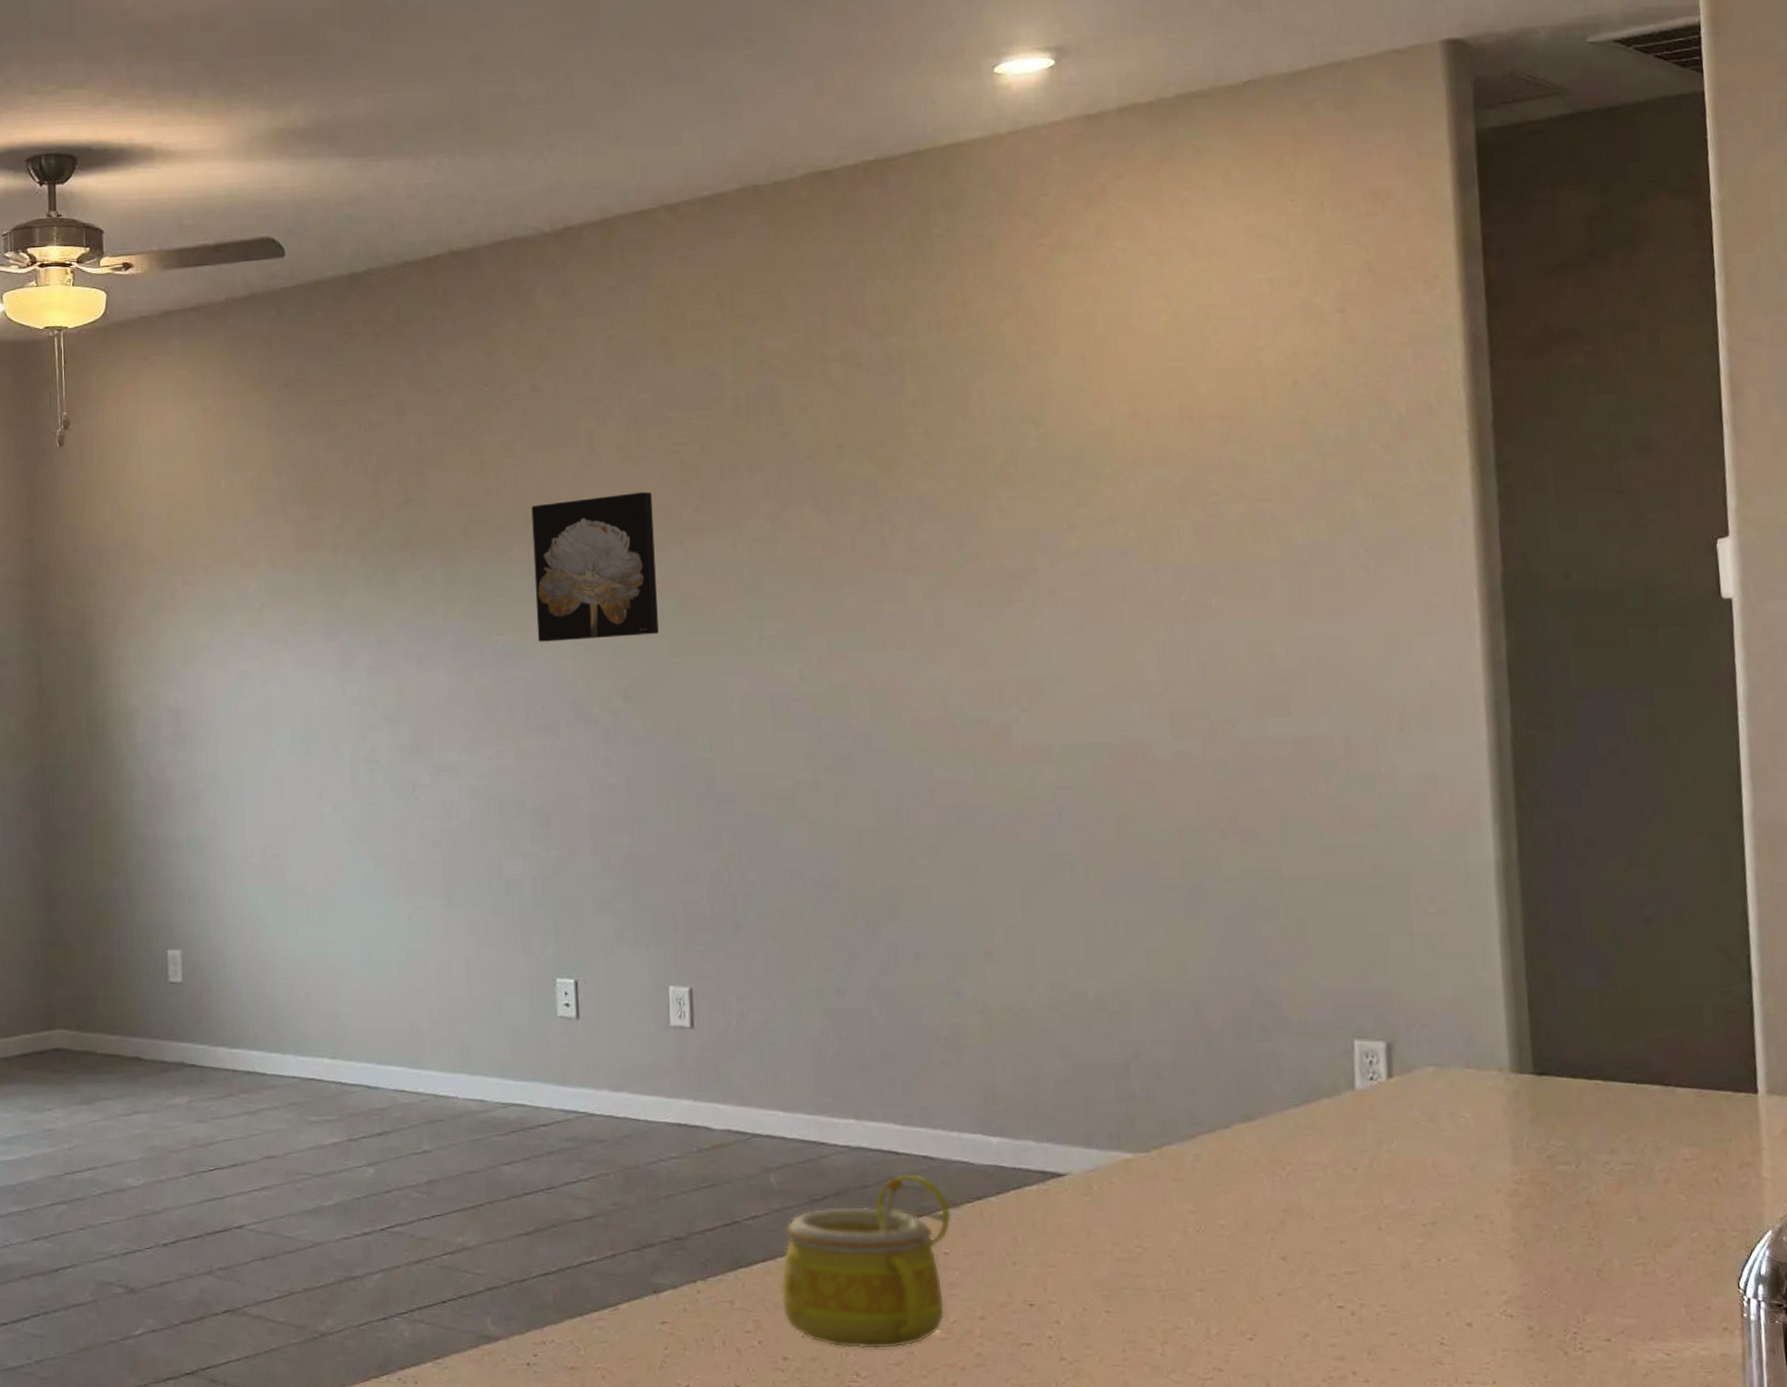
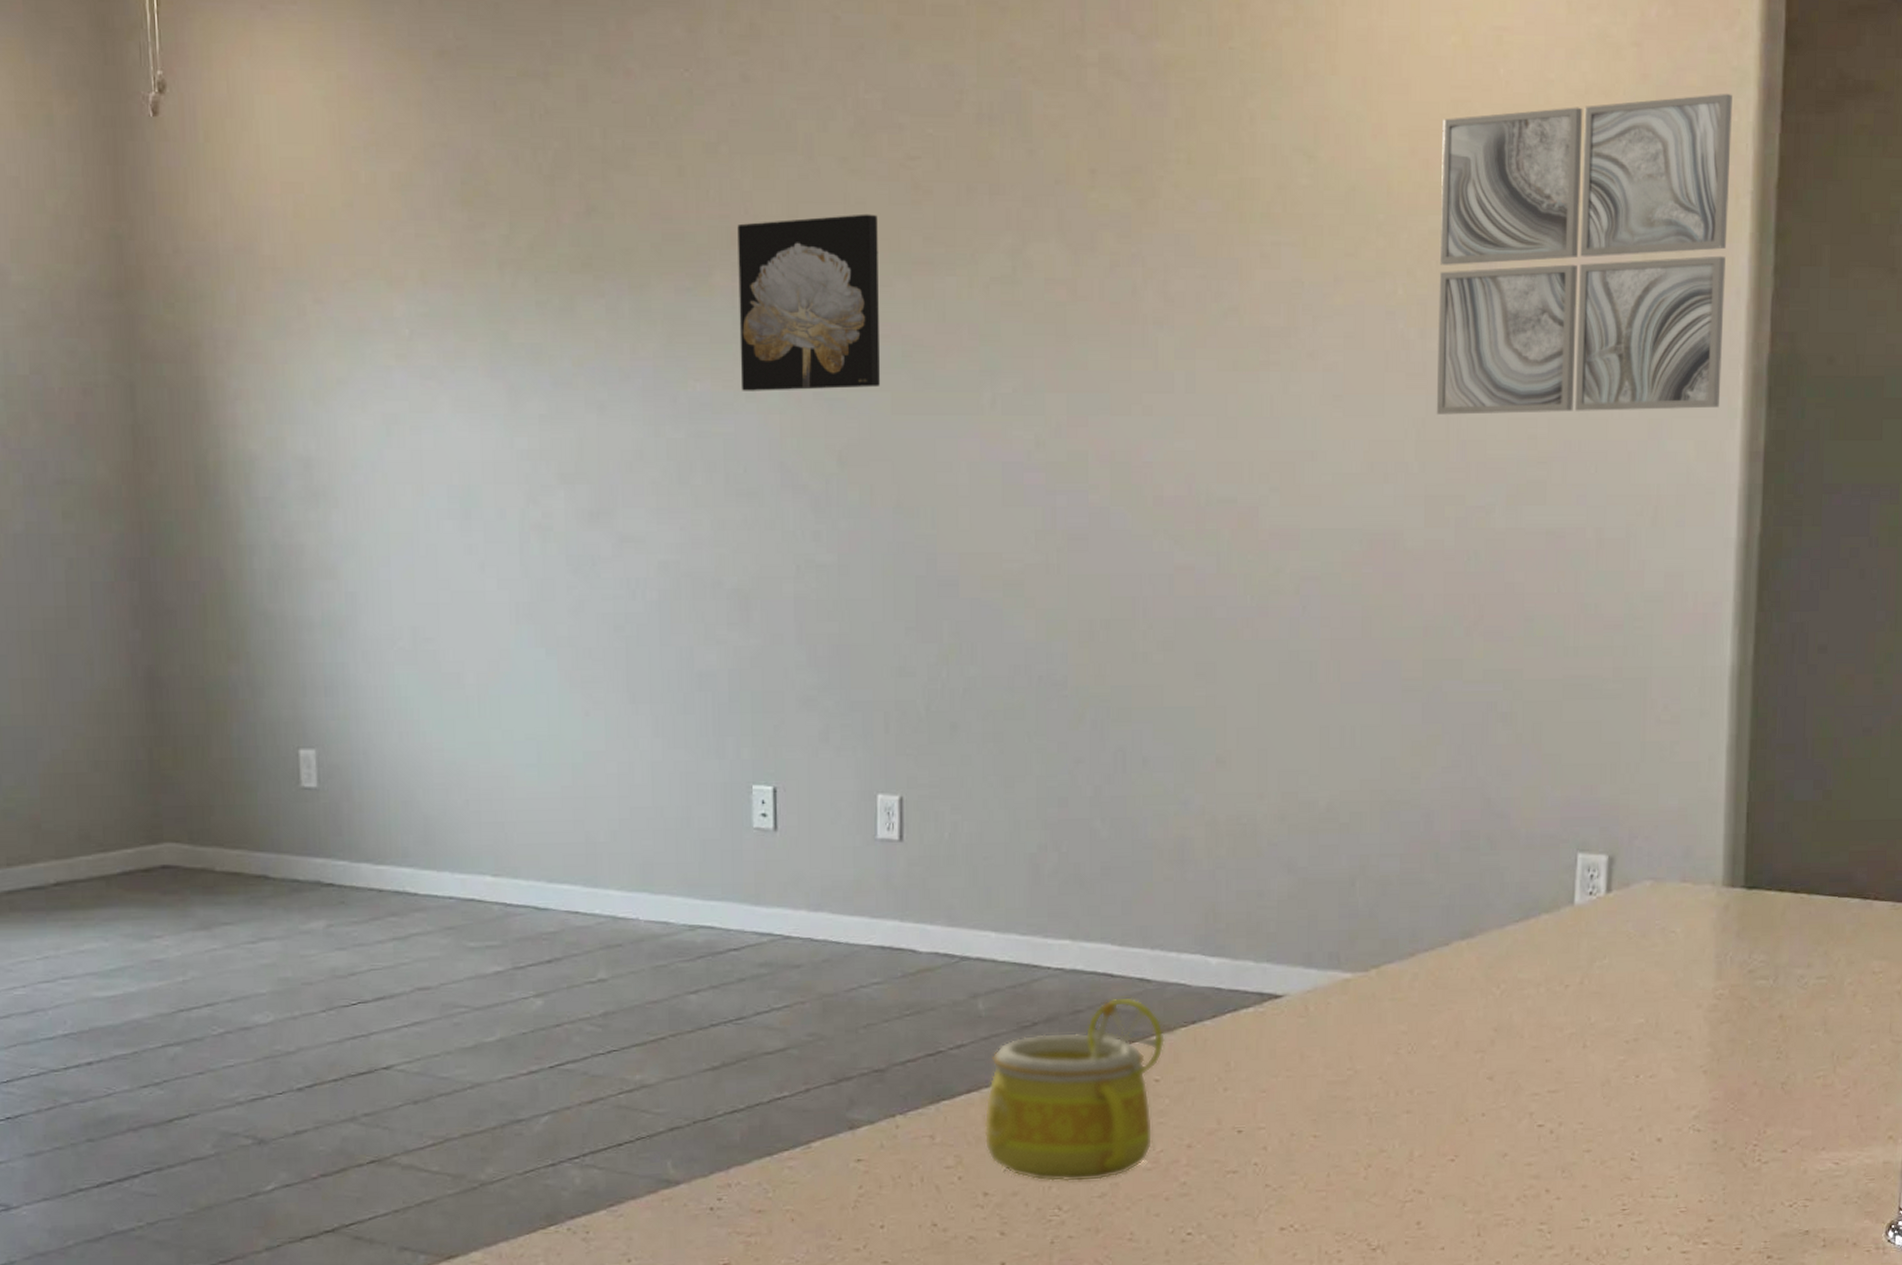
wall art: none [1160,348,1457,639] -> present [1436,94,1732,415]

